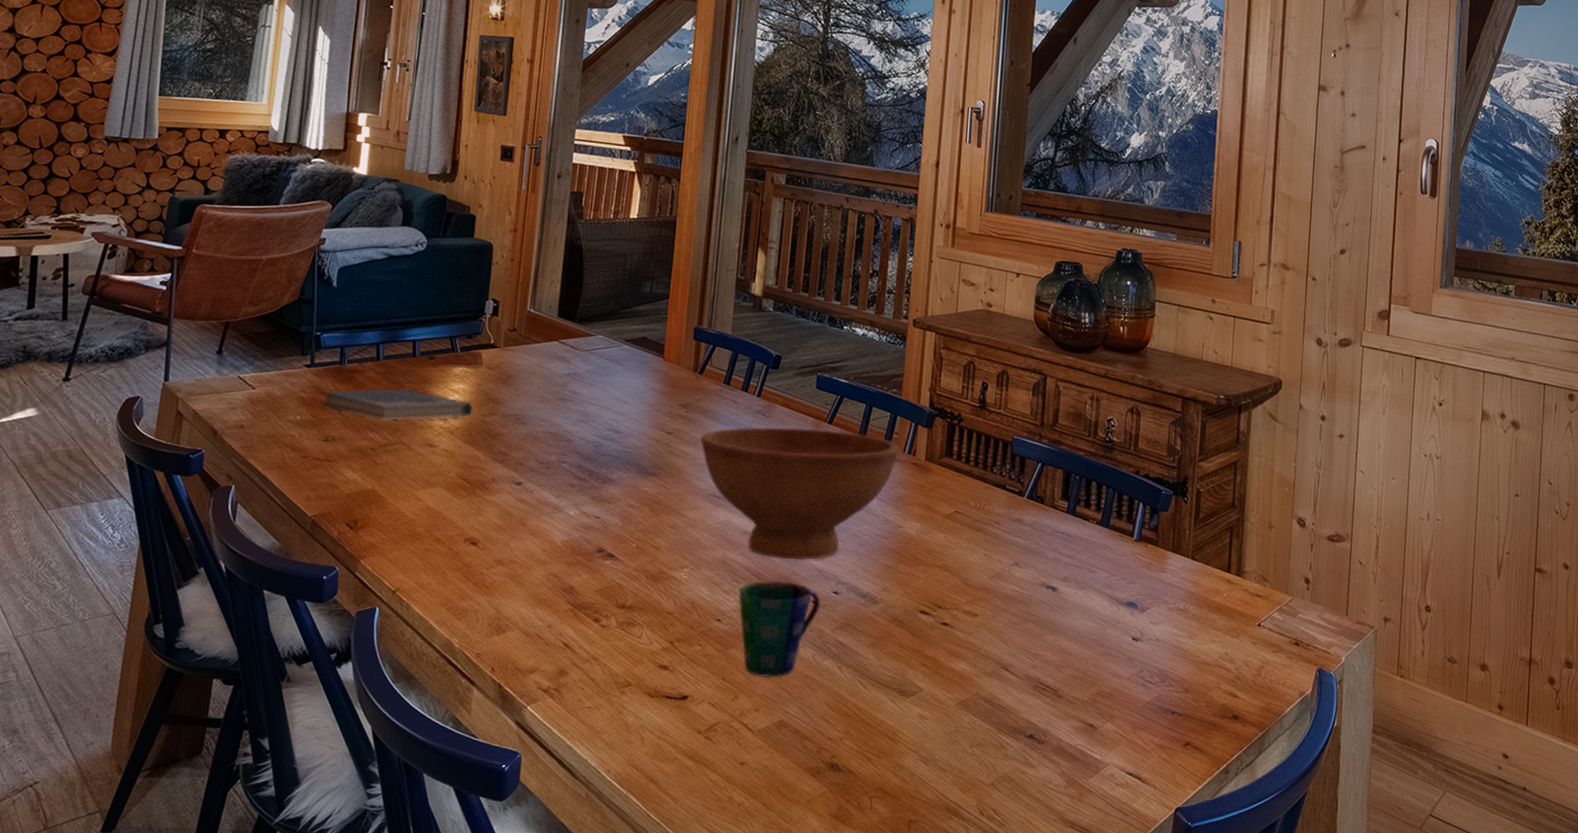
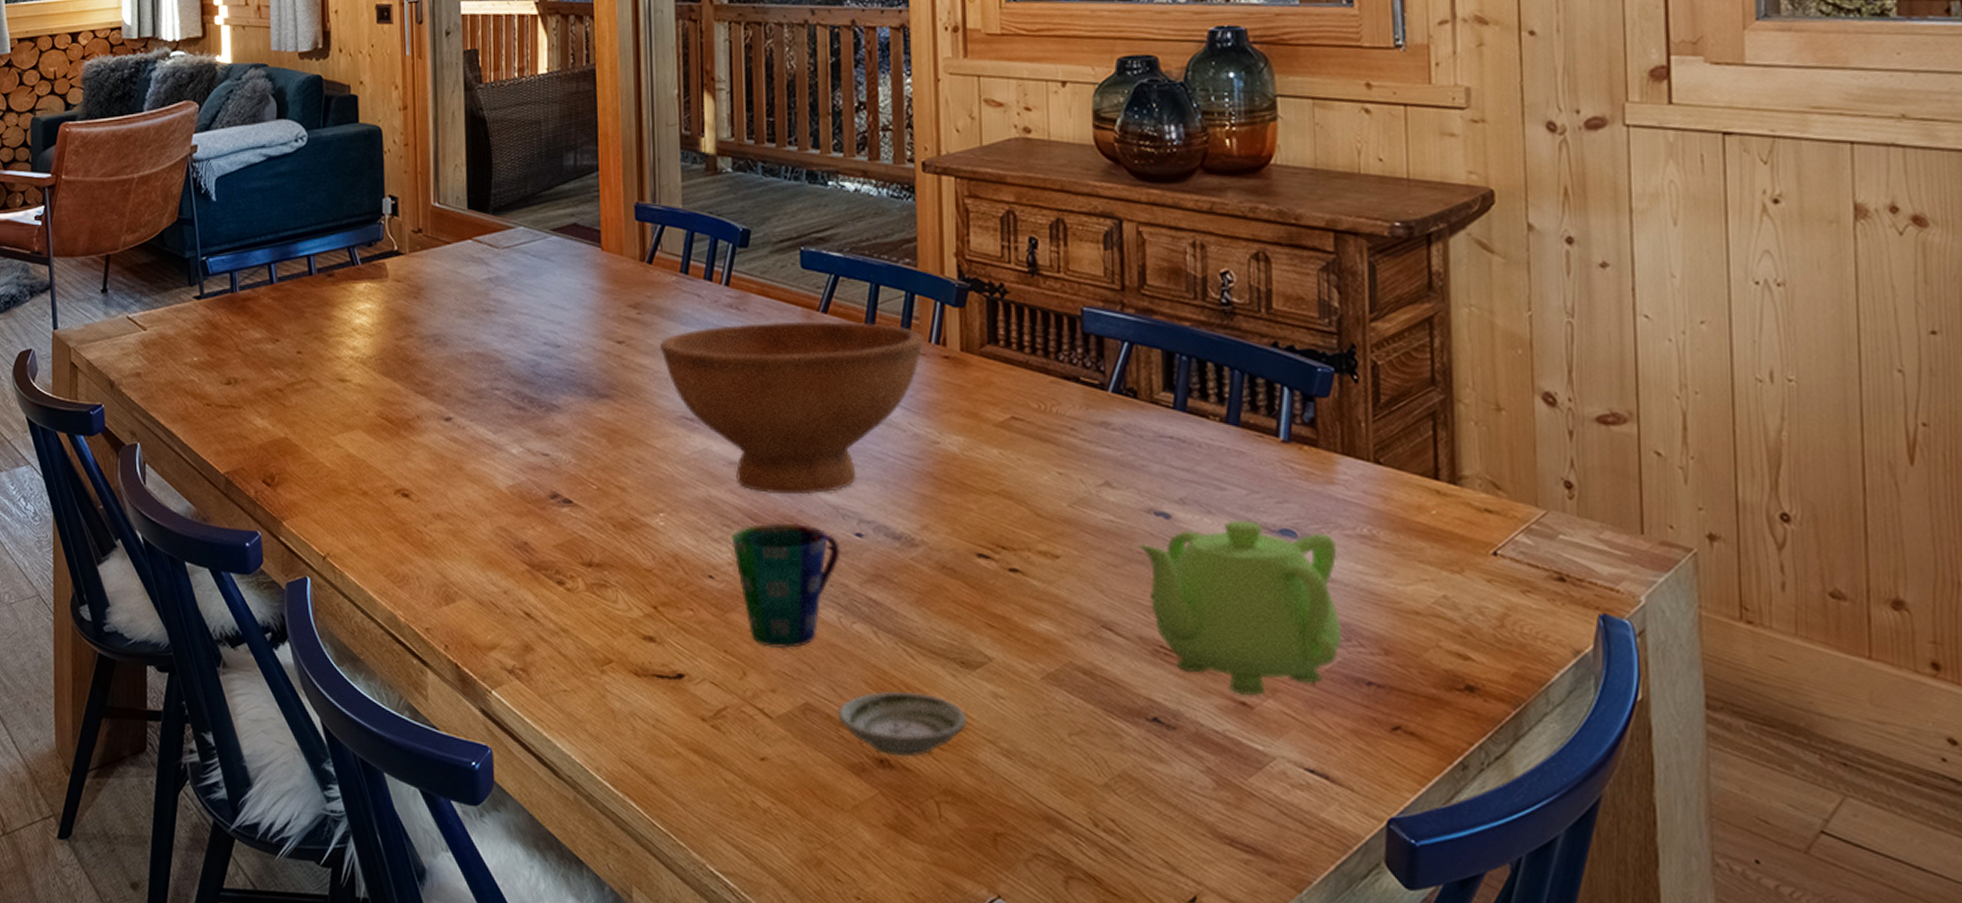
book: present [321,389,473,420] -> none [217,315,384,354]
saucer: none [803,712,899,763] -> present [837,691,966,757]
teapot: none [1033,594,1163,721] -> present [1138,520,1343,697]

